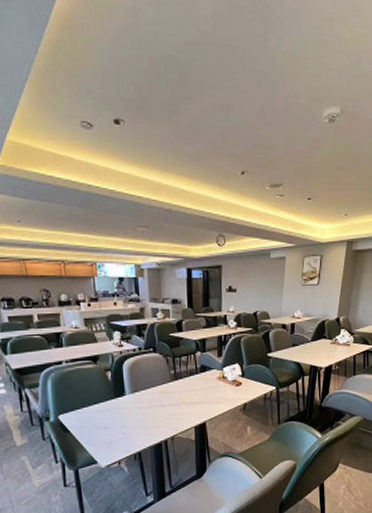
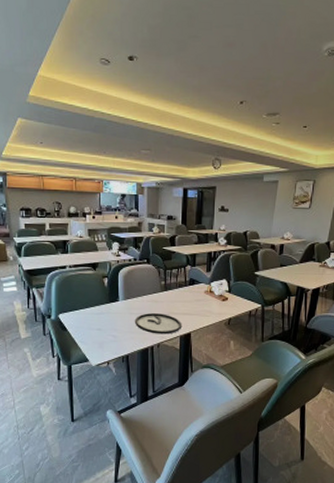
plate: none [144,404,197,427] -> present [134,313,183,334]

